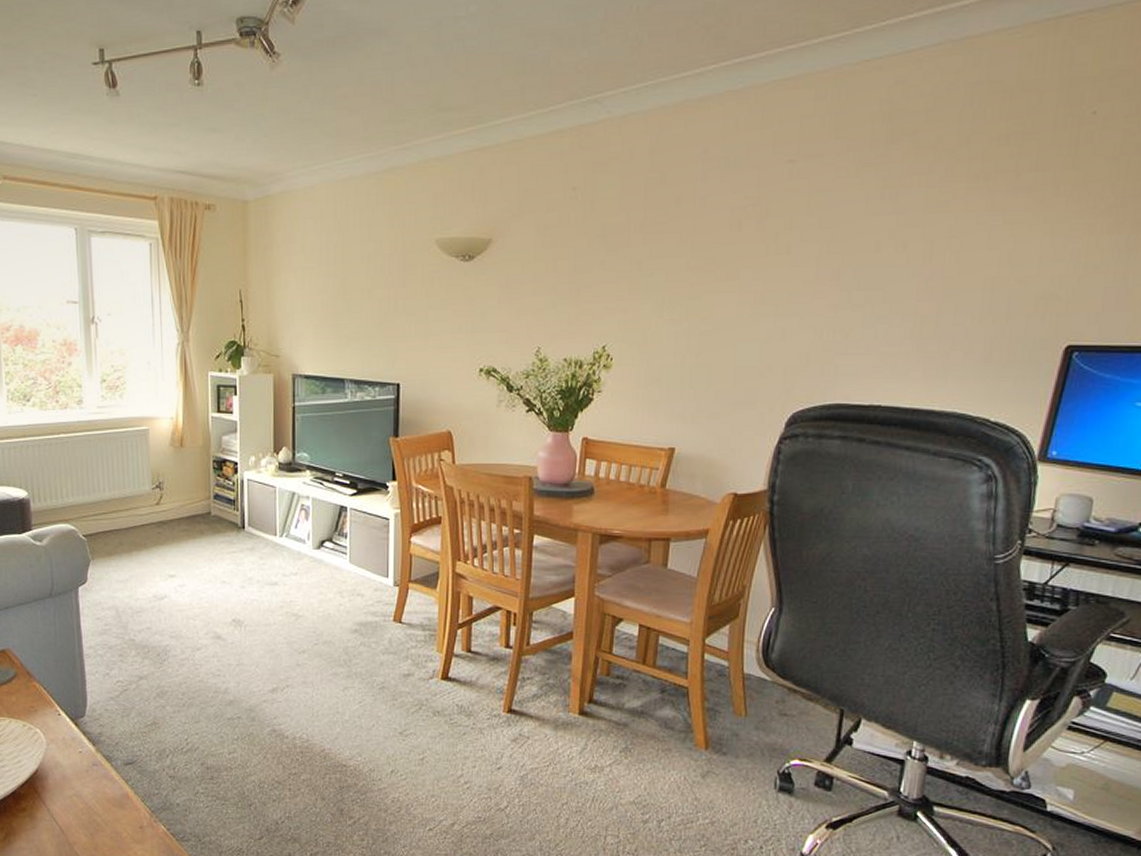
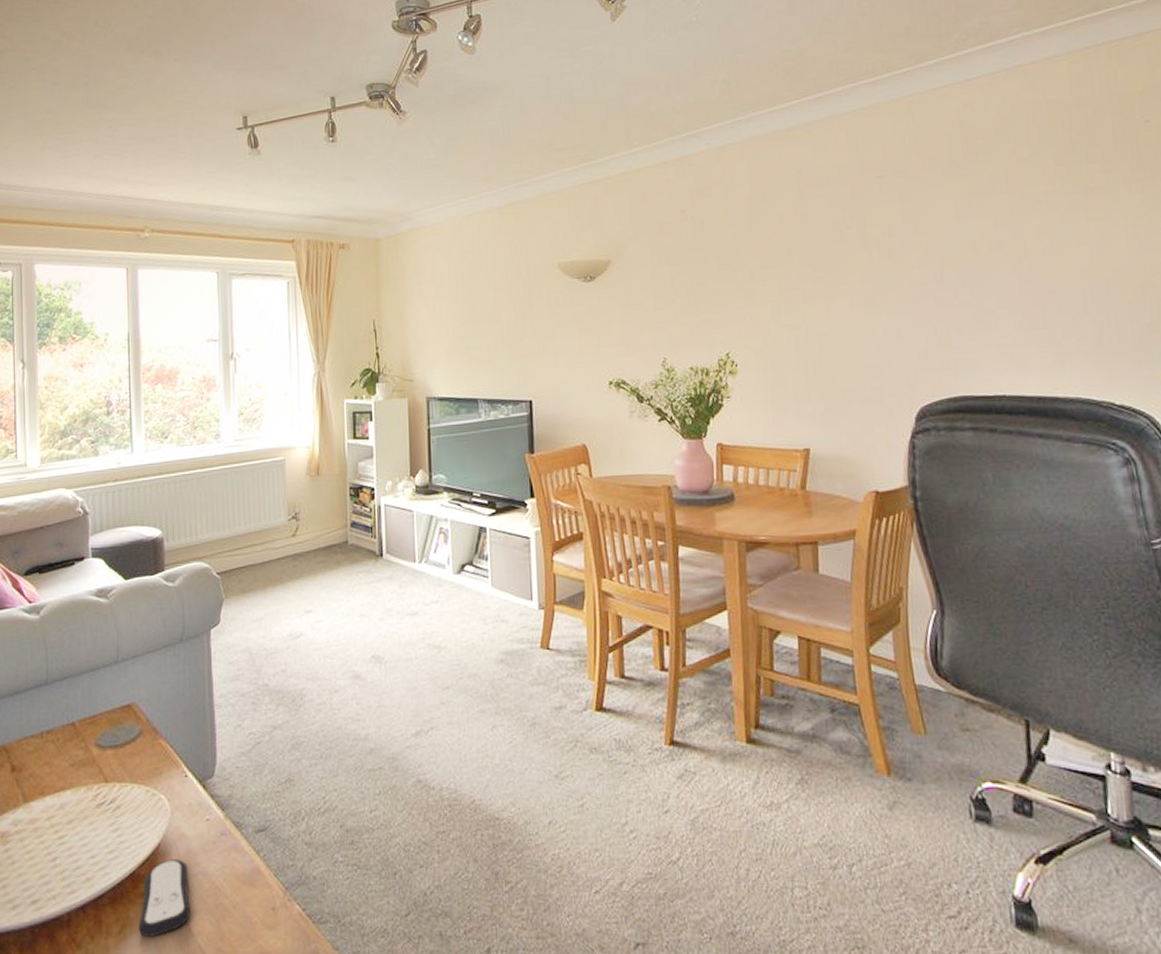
remote control: none [21,783,68,844] -> present [139,859,191,937]

